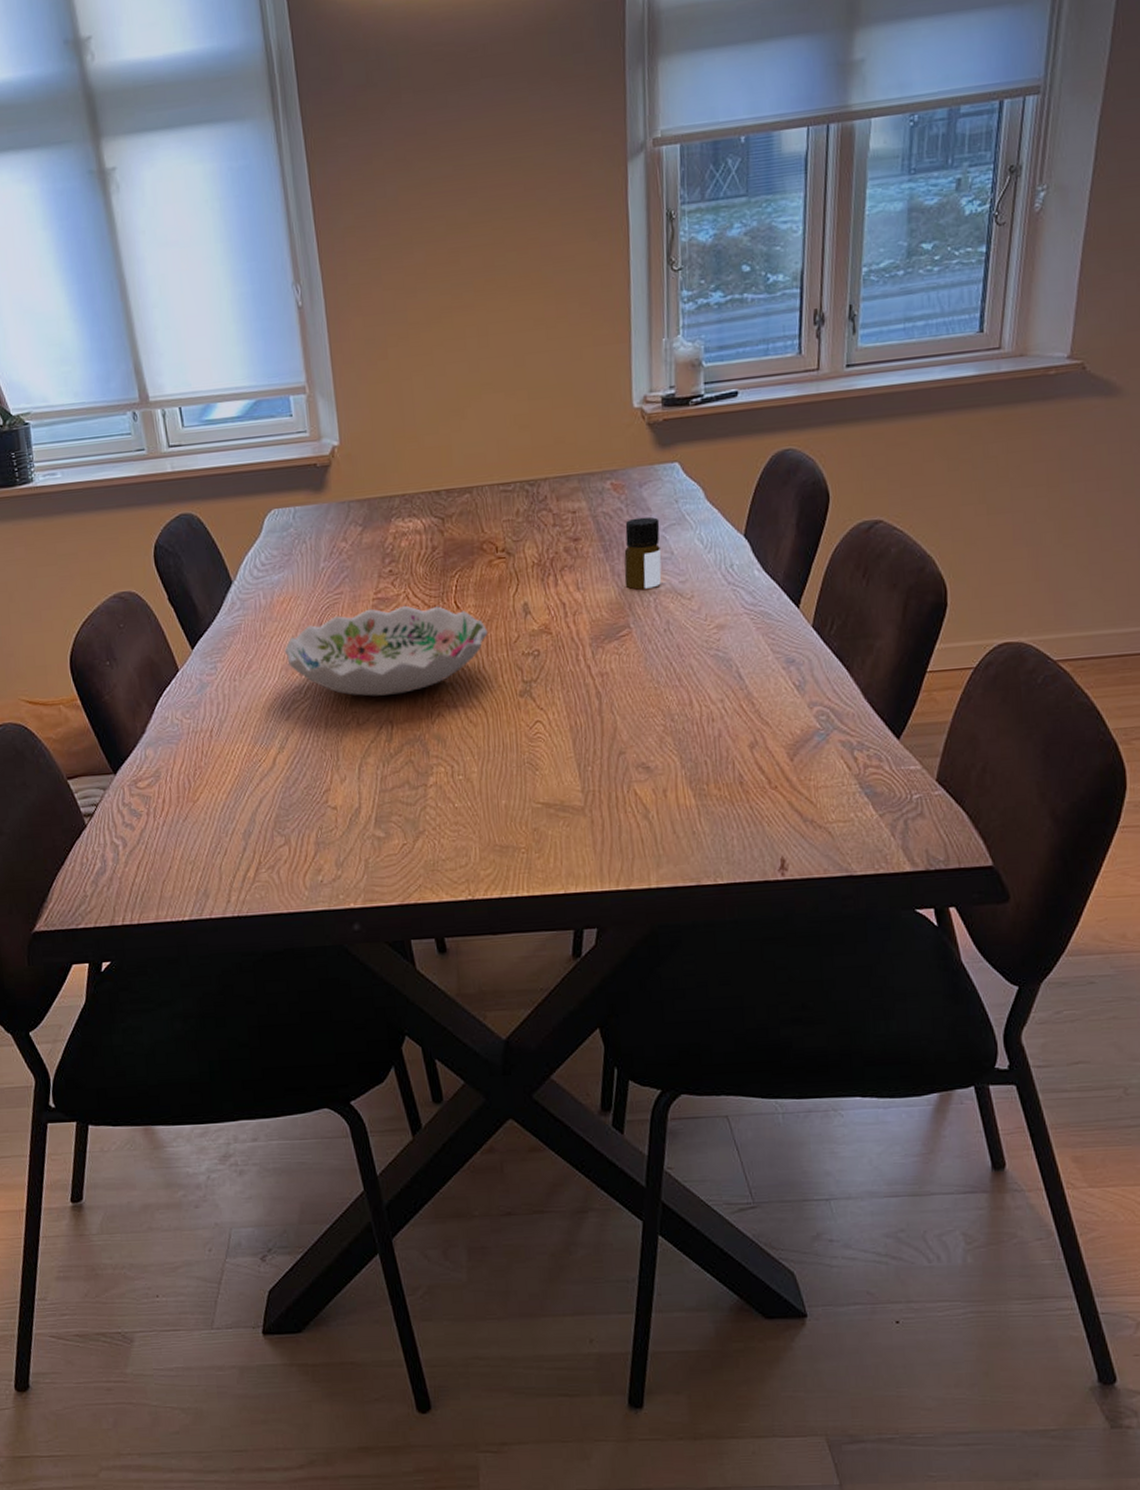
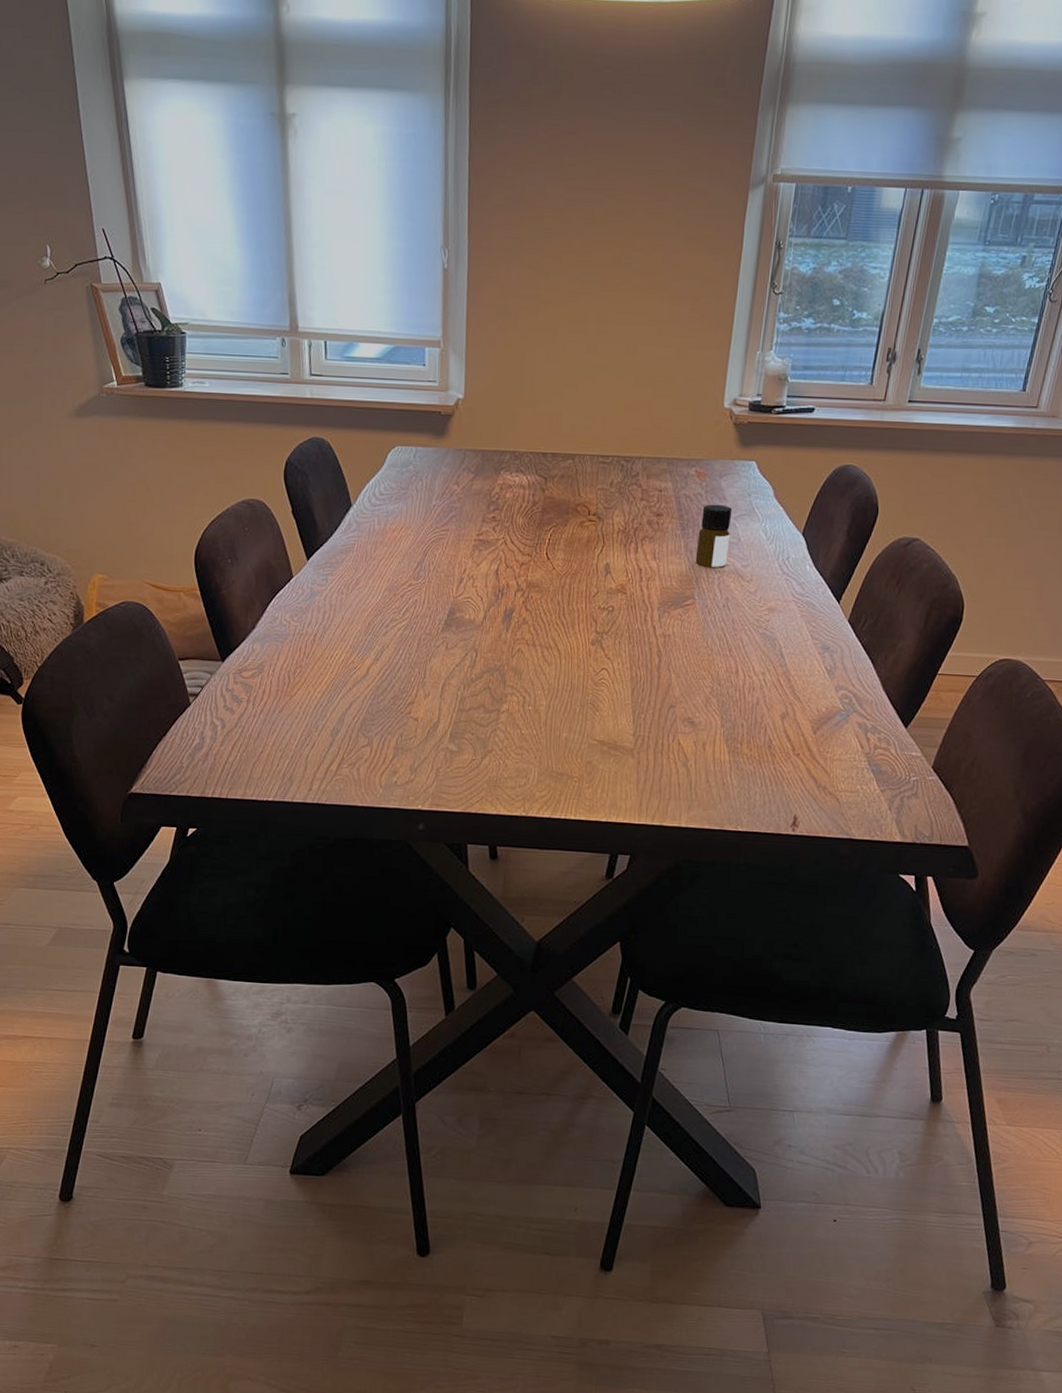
decorative bowl: present [284,605,488,696] -> none [389,548,572,627]

